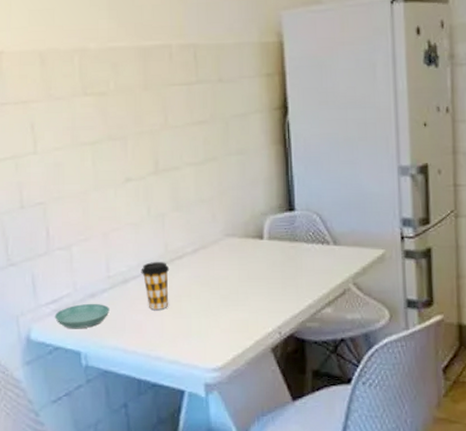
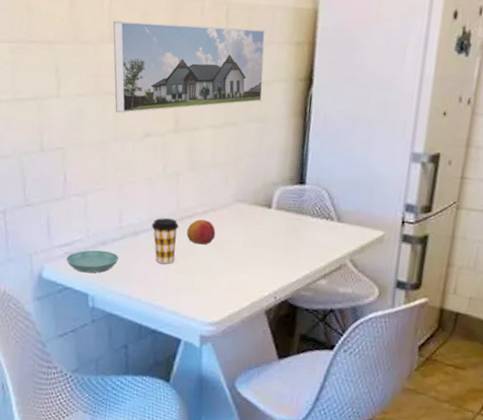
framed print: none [84,66,239,162] -> present [112,21,265,114]
fruit: none [178,259,209,285] -> present [186,219,216,245]

